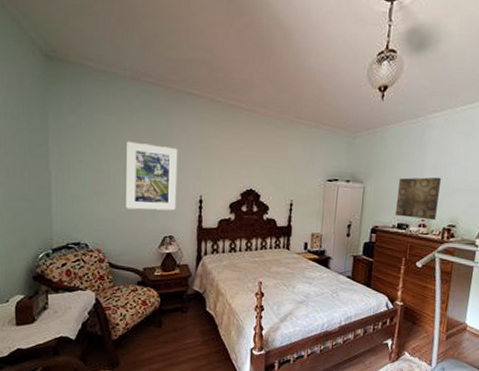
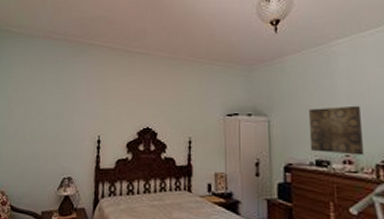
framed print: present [126,141,178,211] -> none [30,89,80,152]

